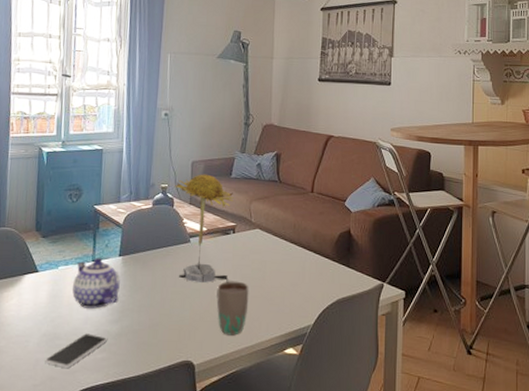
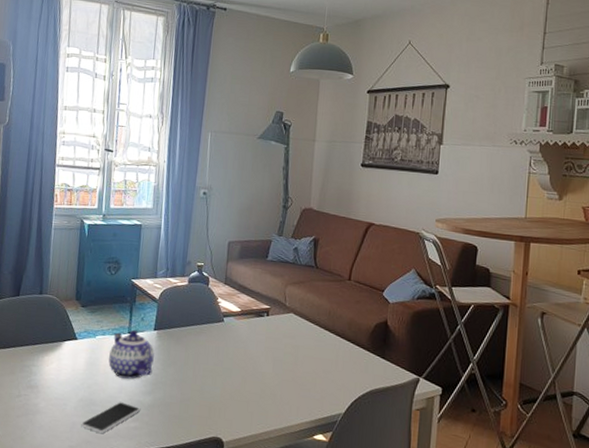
potted flower: present [175,174,234,283] -> none [210,254,269,363]
mug: present [216,281,249,336] -> none [247,362,281,417]

